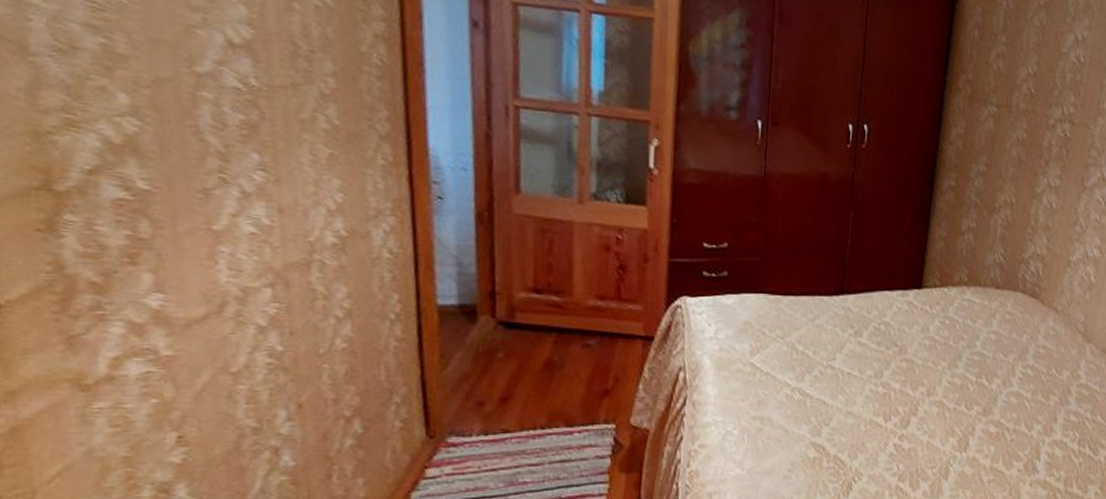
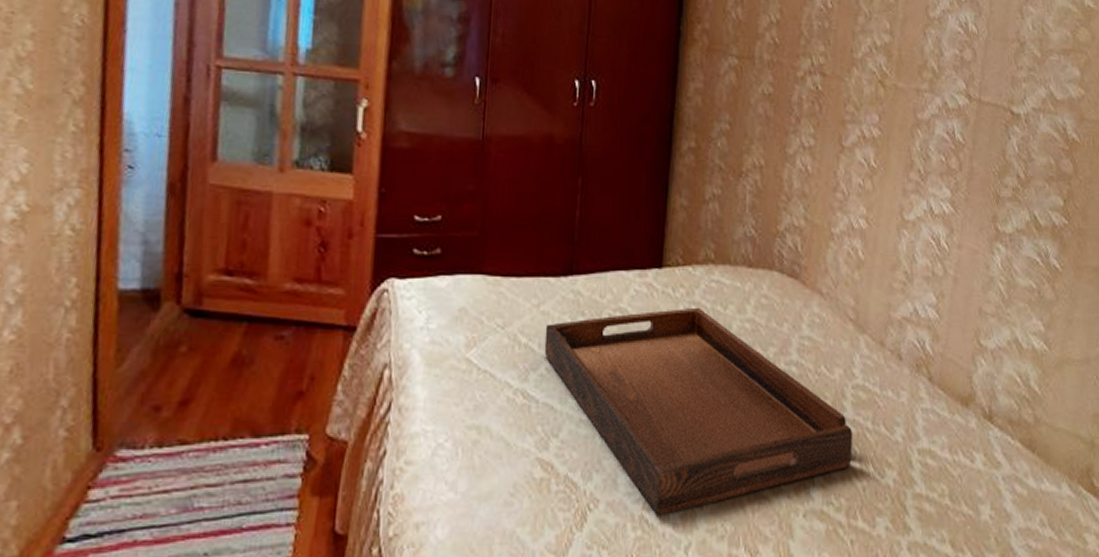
serving tray: none [818,321,1074,485] -> present [544,307,852,515]

